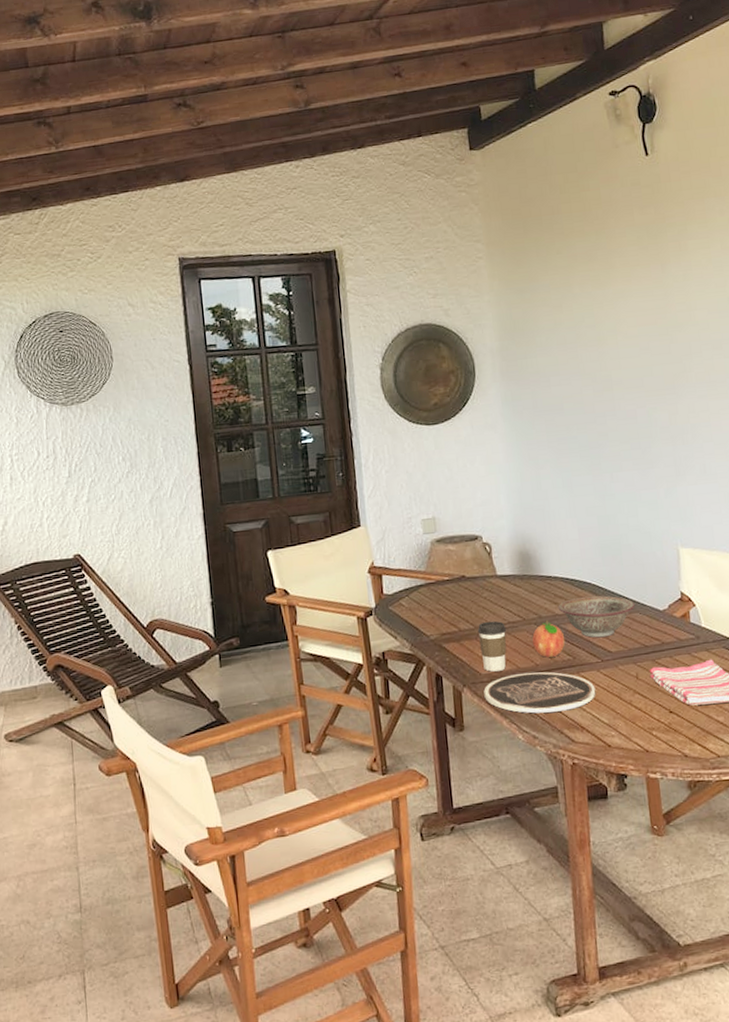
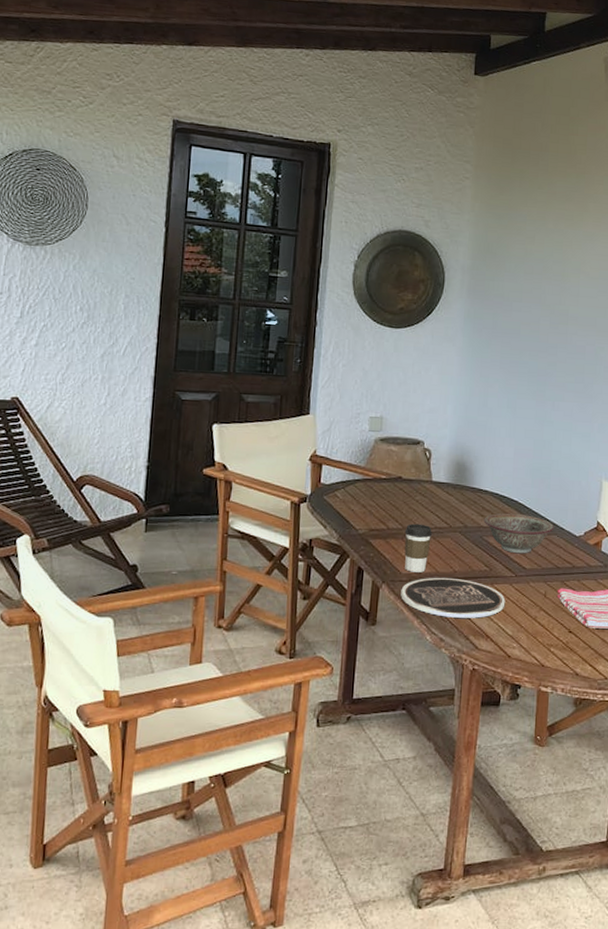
fruit: present [532,619,565,657] -> none [455,530,486,566]

